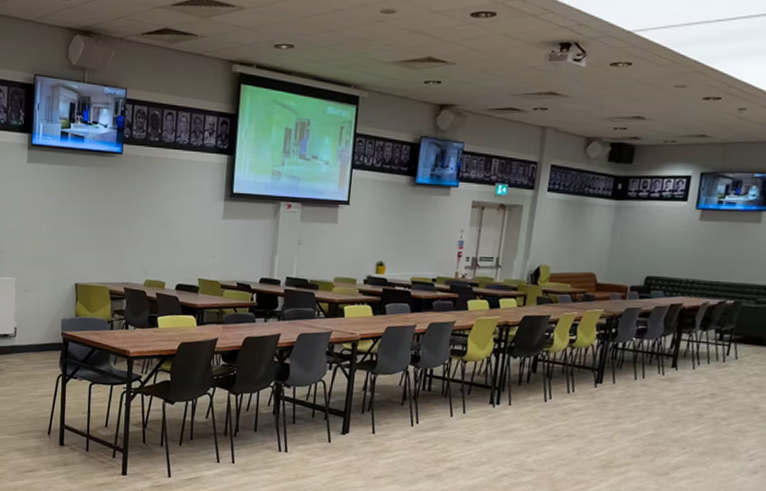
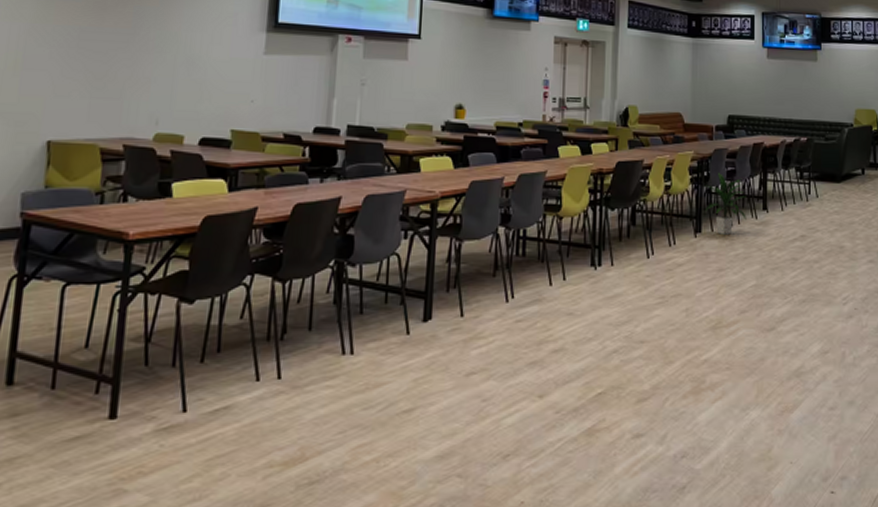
indoor plant: none [609,329,655,387] -> present [704,172,747,235]

